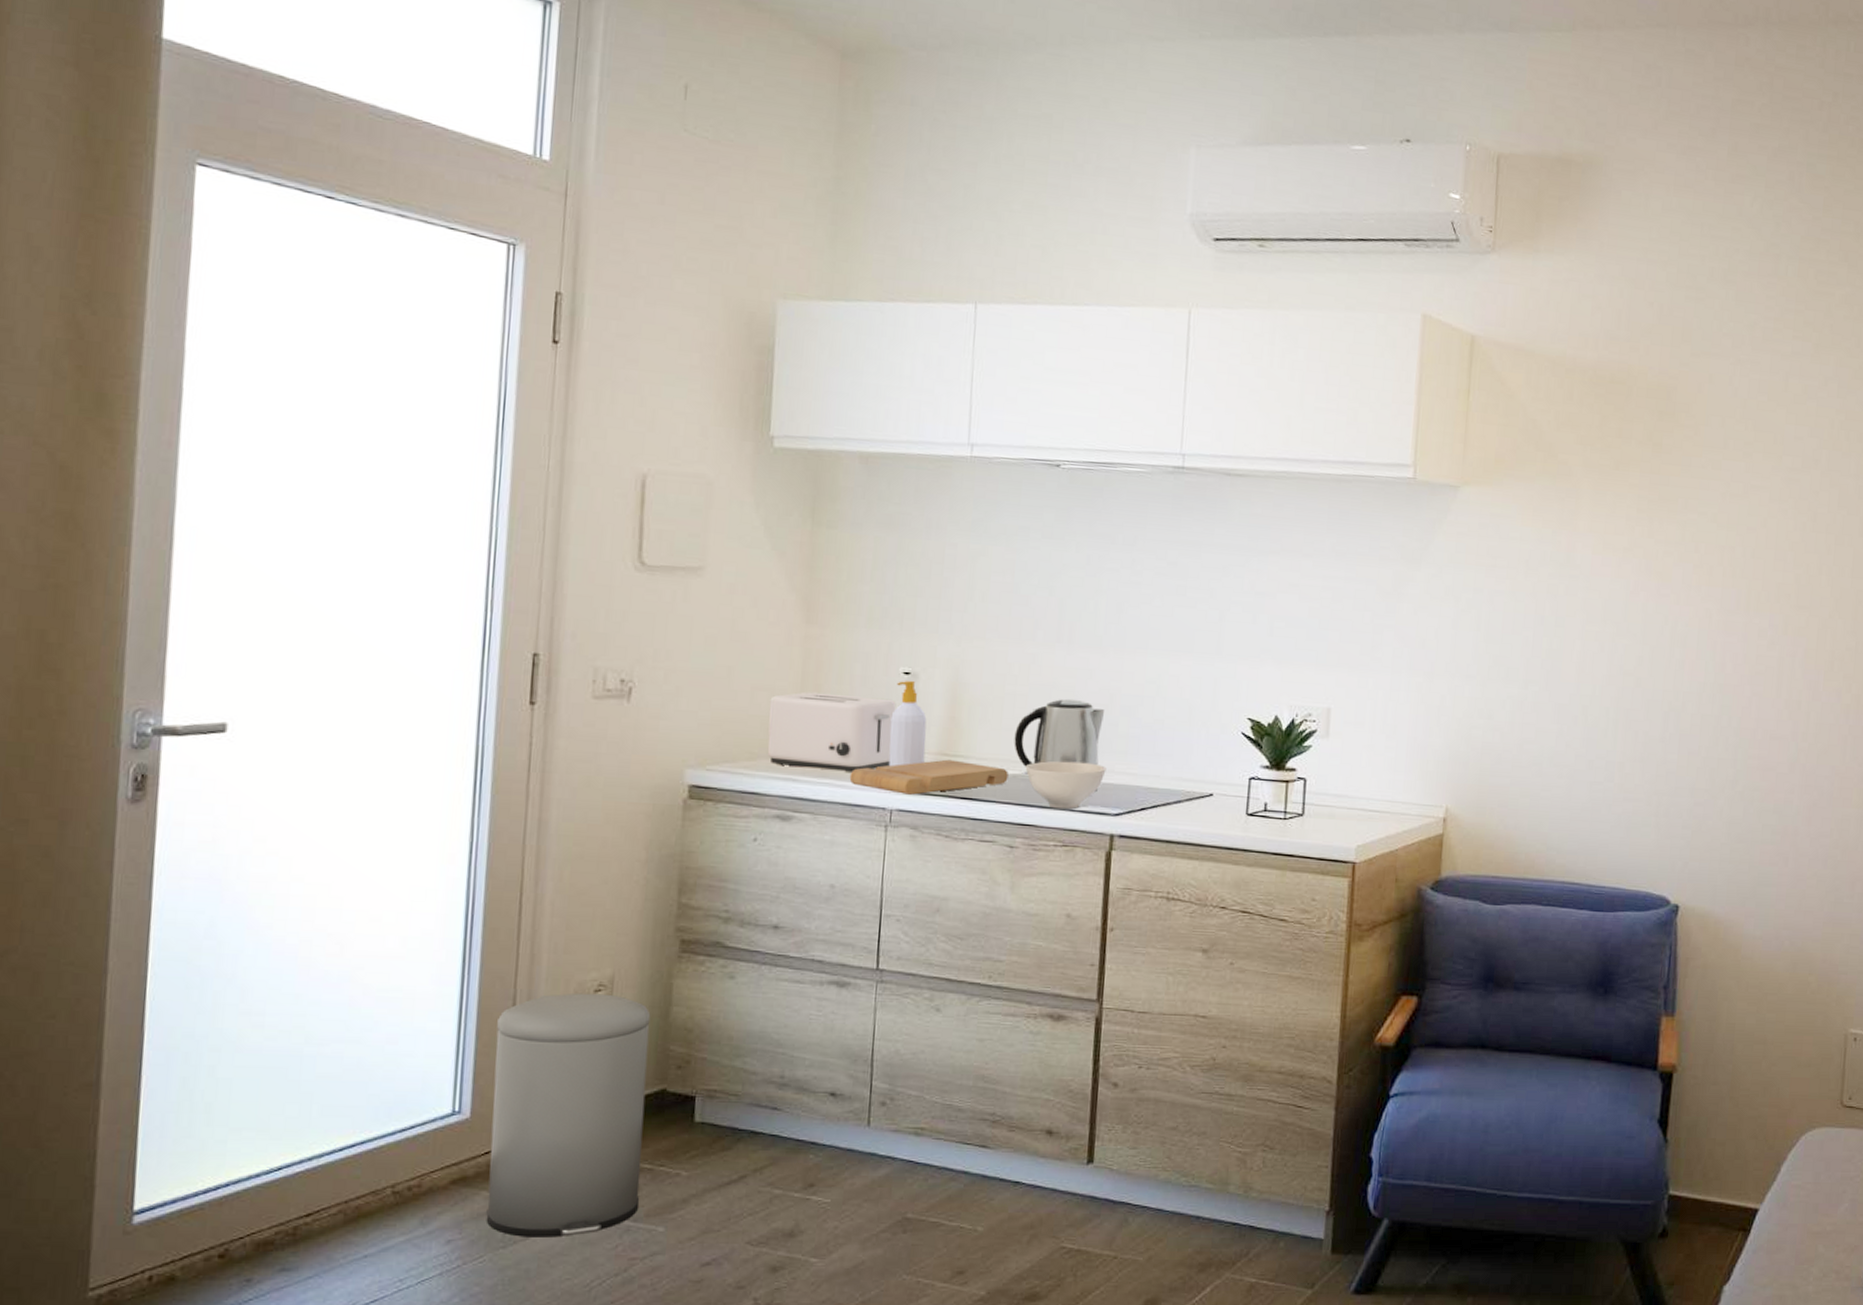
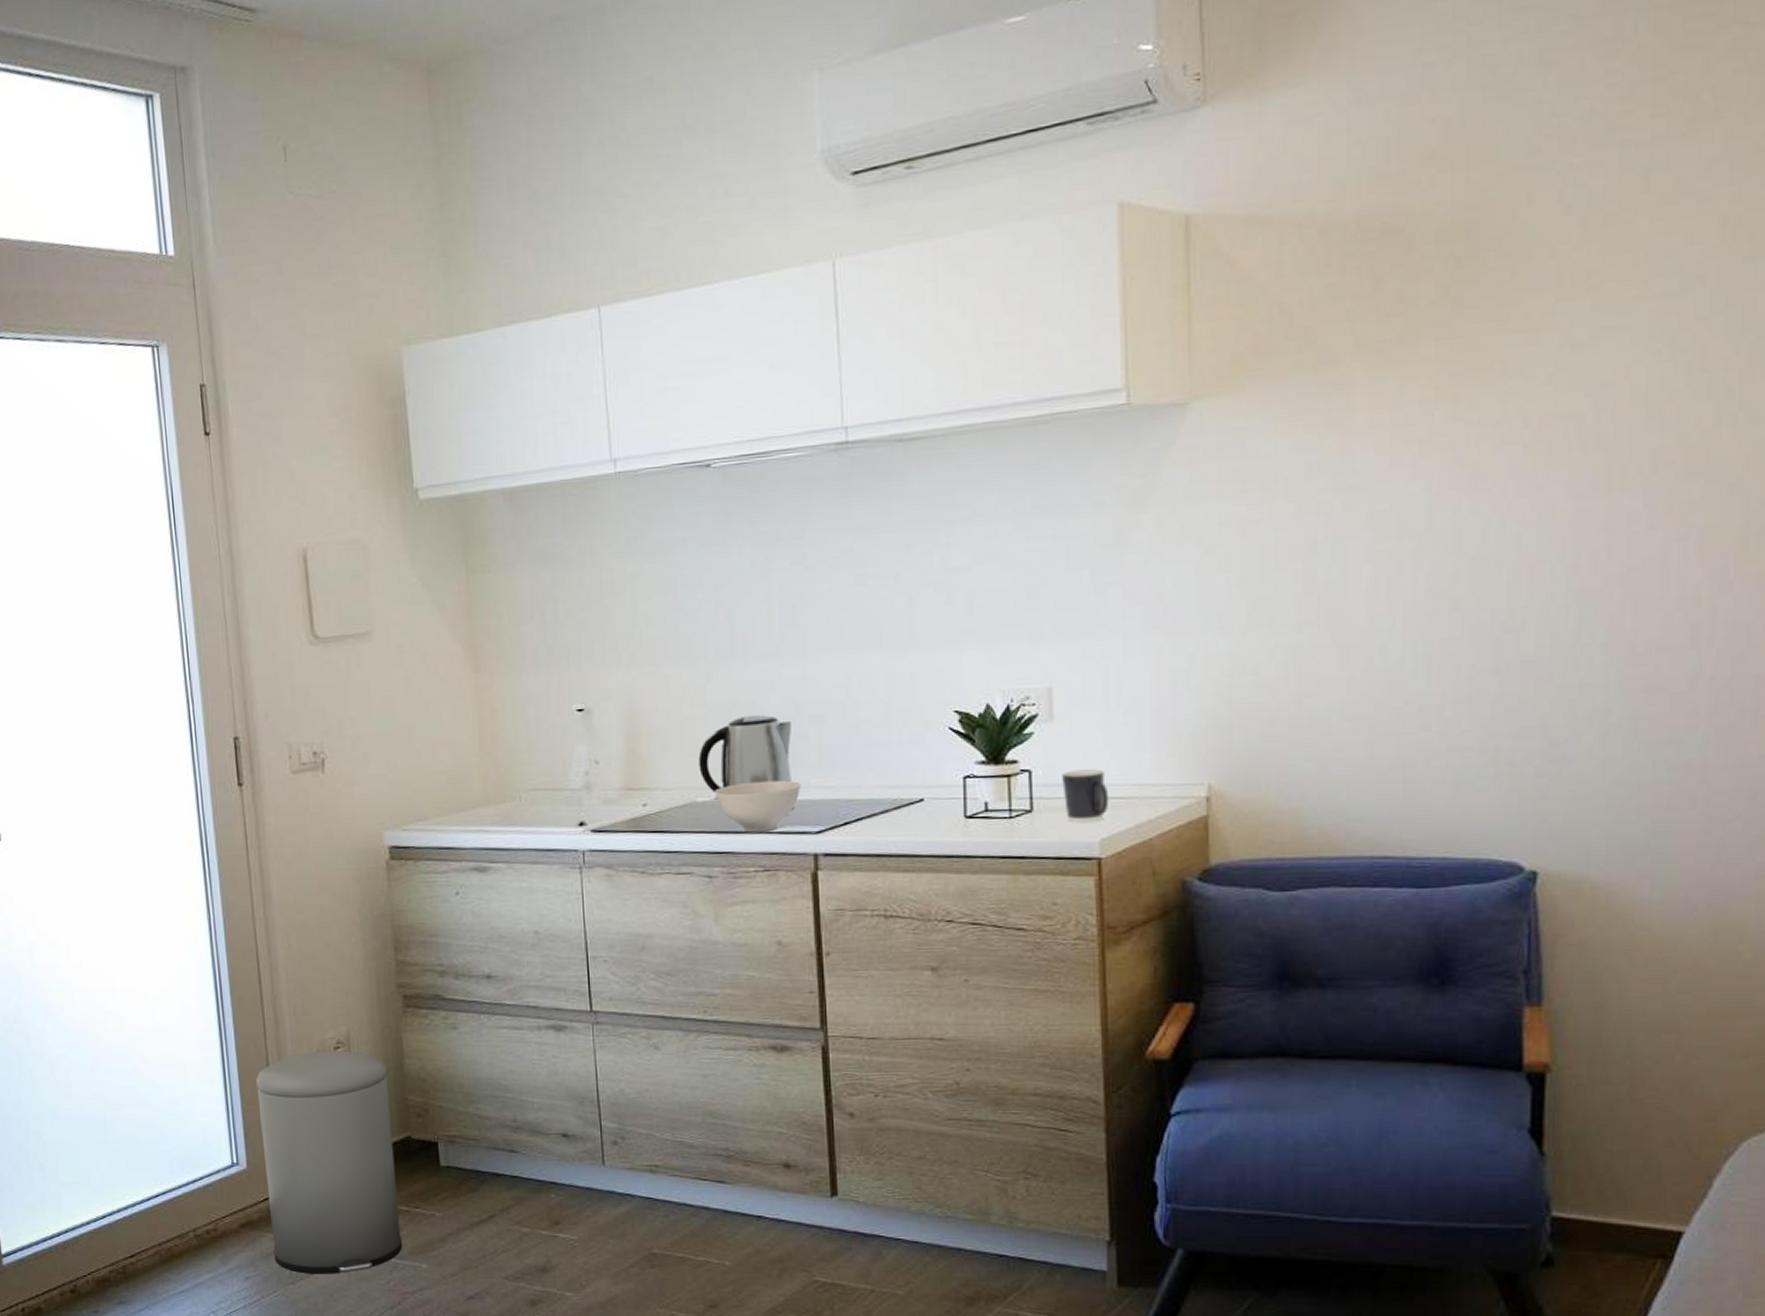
toaster: present [767,692,896,772] -> none [451,738,576,818]
cutting board: present [849,759,1008,795] -> none [538,793,698,834]
soap bottle: present [888,680,927,767] -> none [570,716,610,808]
mug: none [1330,783,1368,830] -> present [1062,769,1109,823]

